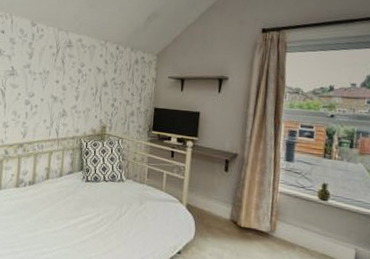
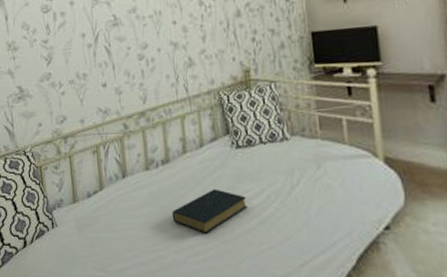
hardback book: none [29,208,86,240] -> present [171,189,247,233]

